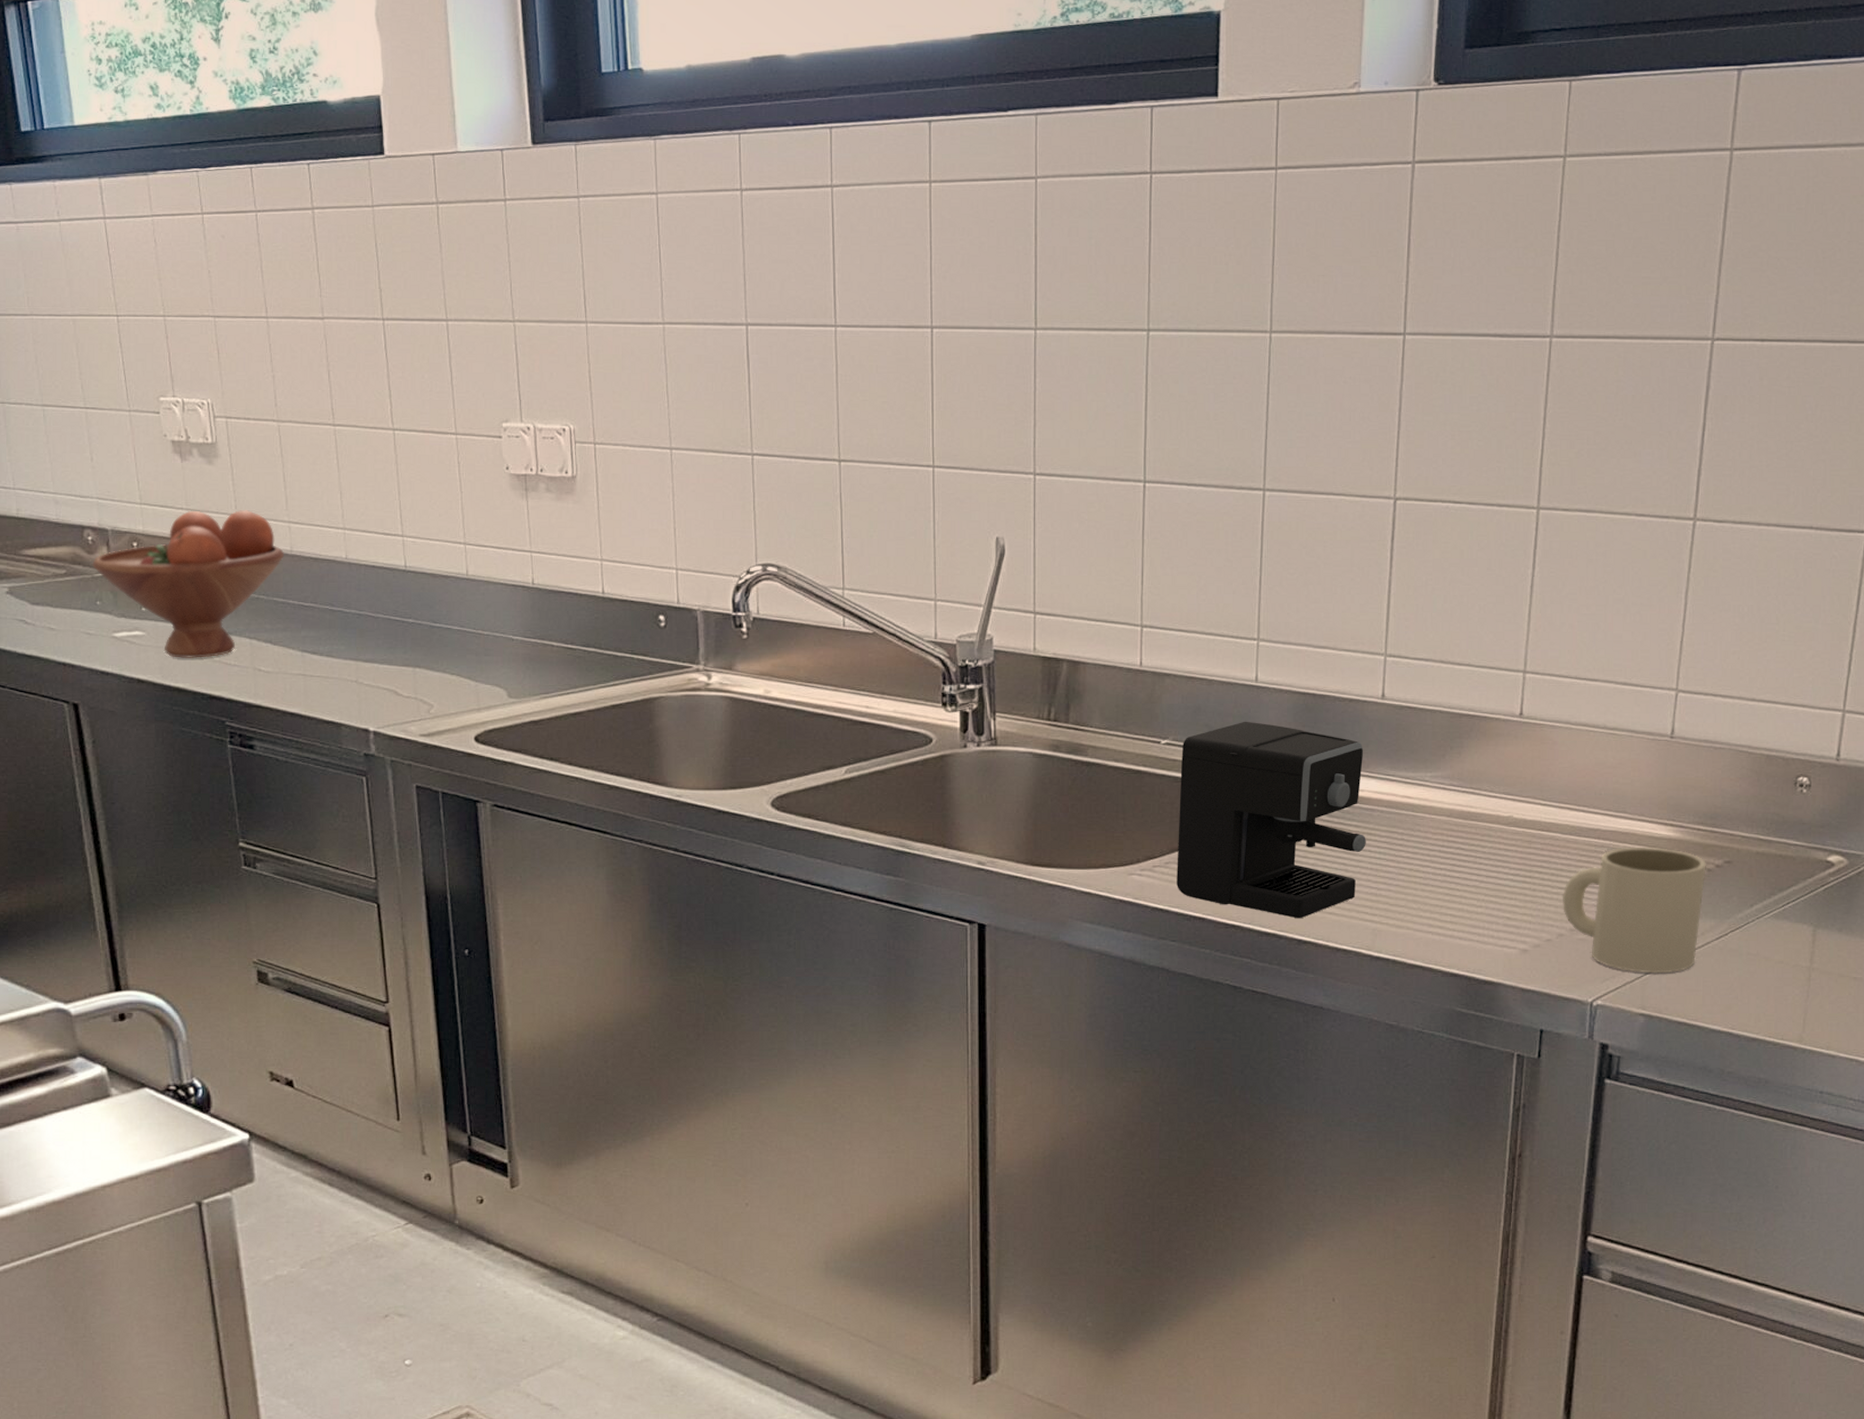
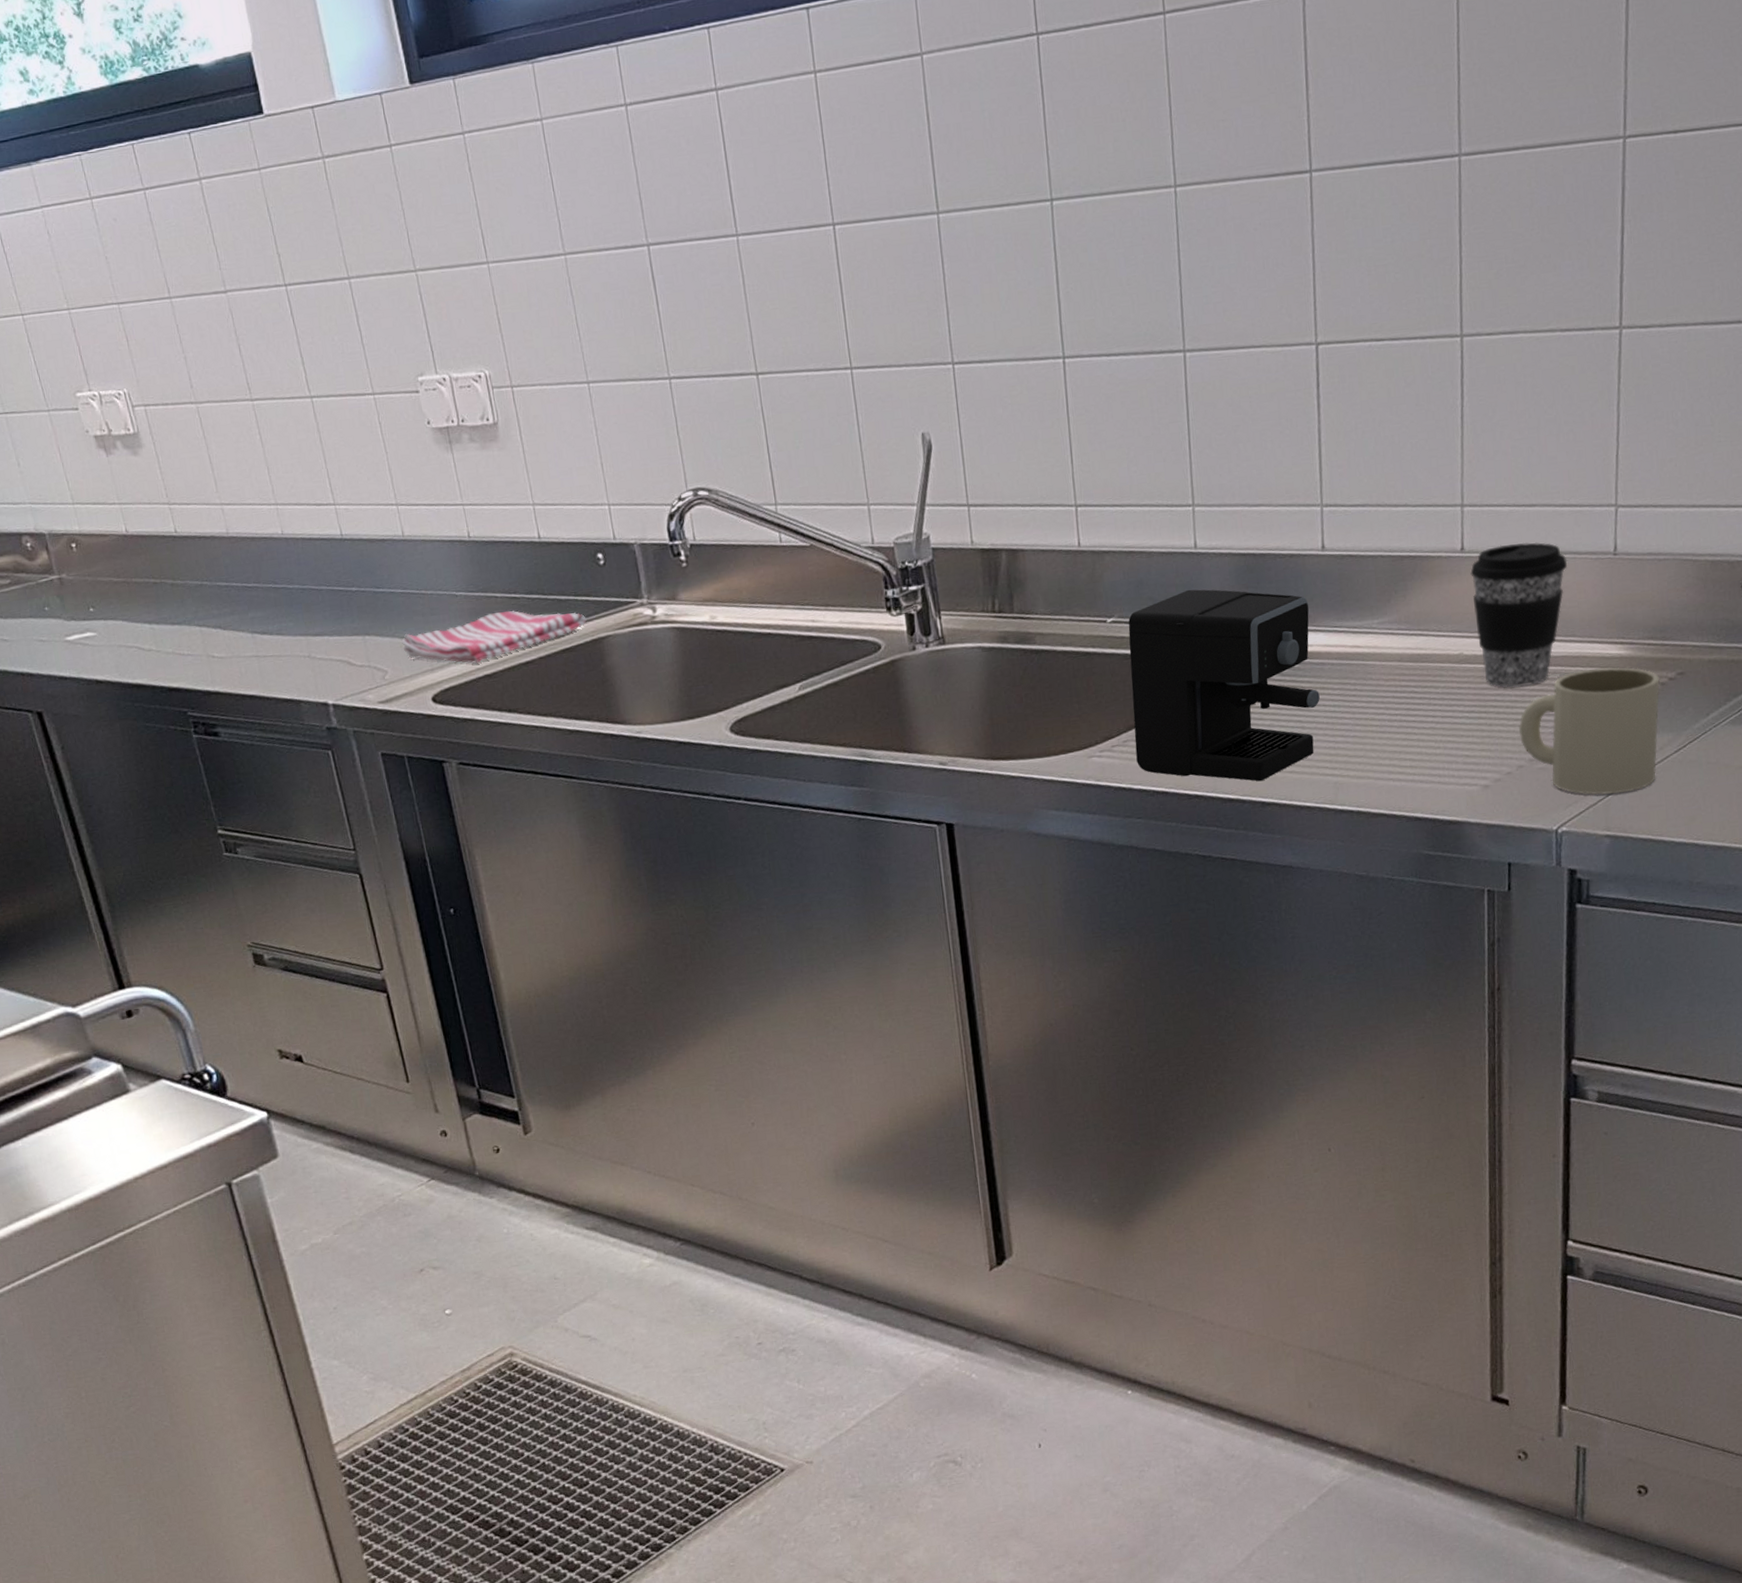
fruit bowl: present [92,509,284,658] -> none [34,496,221,655]
dish towel: none [452,660,640,709] -> present [401,610,587,665]
coffee cup: none [1527,715,1624,857] -> present [1470,542,1568,687]

